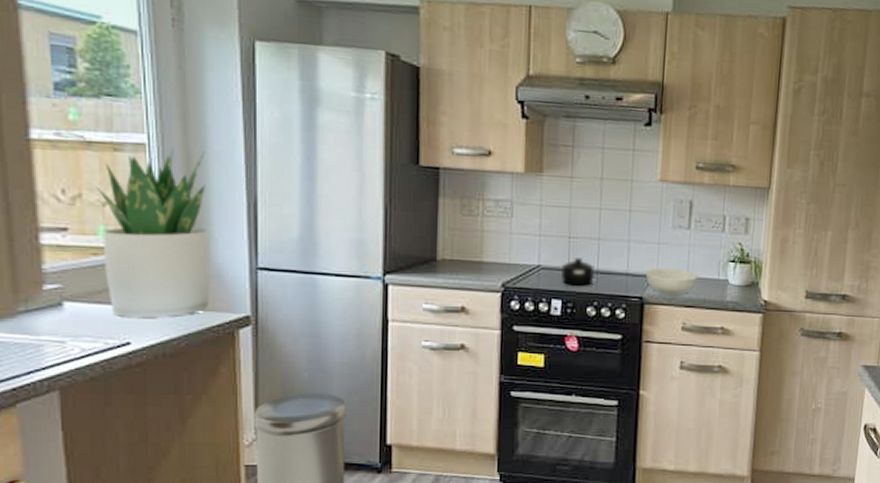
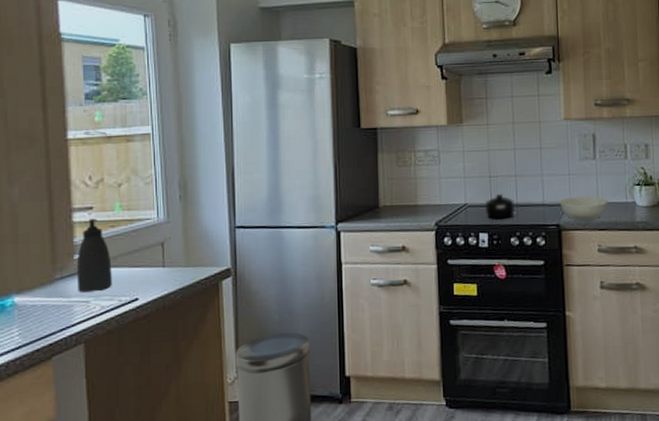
soap dispenser: none [46,242,95,331] -> present [76,218,112,293]
planter: present [96,147,210,319] -> none [114,134,199,278]

